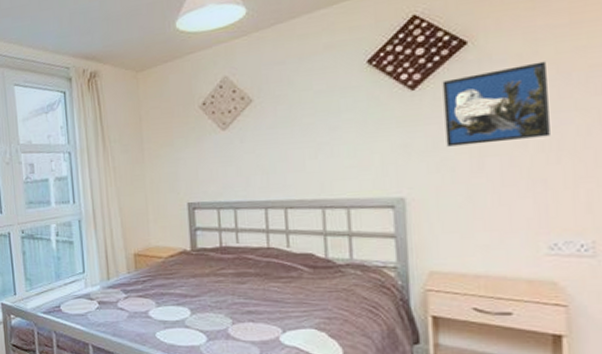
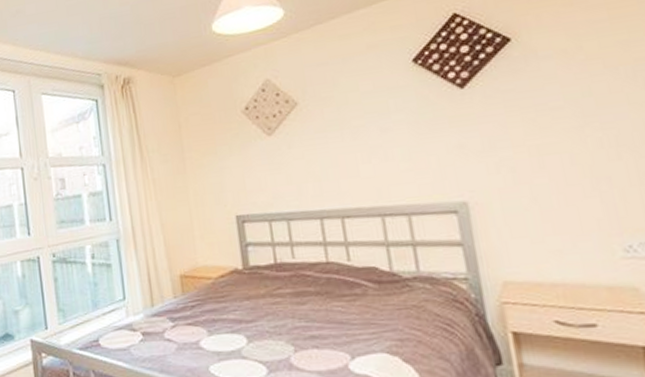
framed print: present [442,61,550,147] -> none [491,56,607,146]

